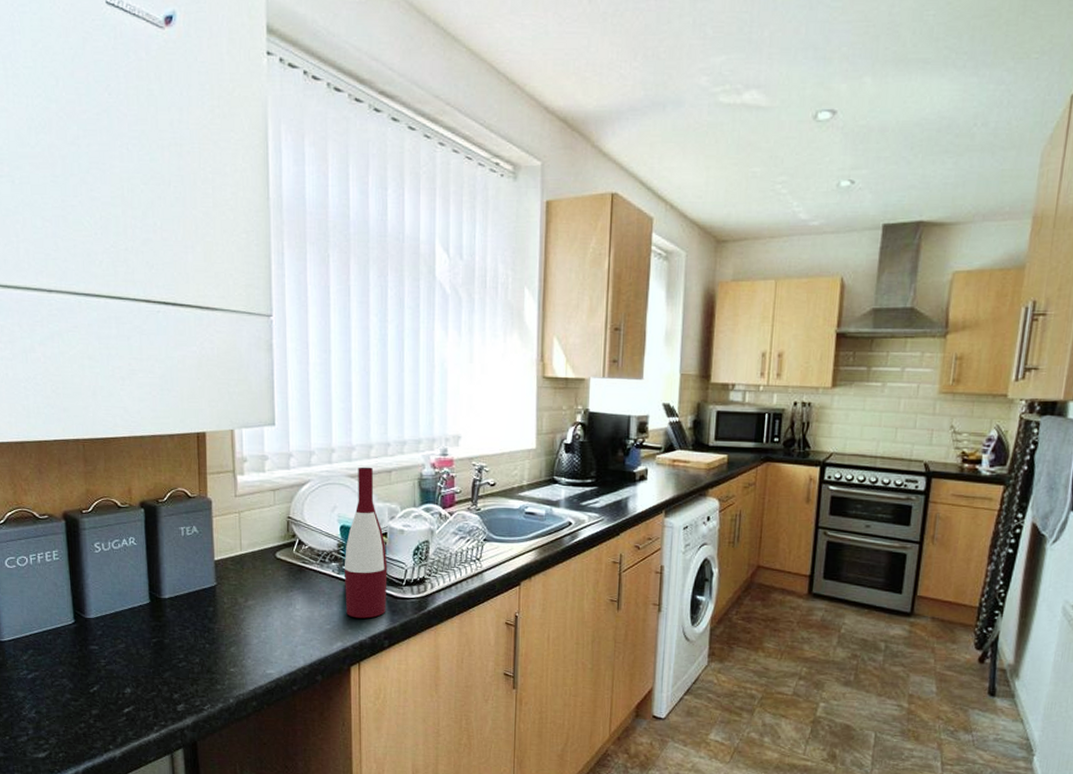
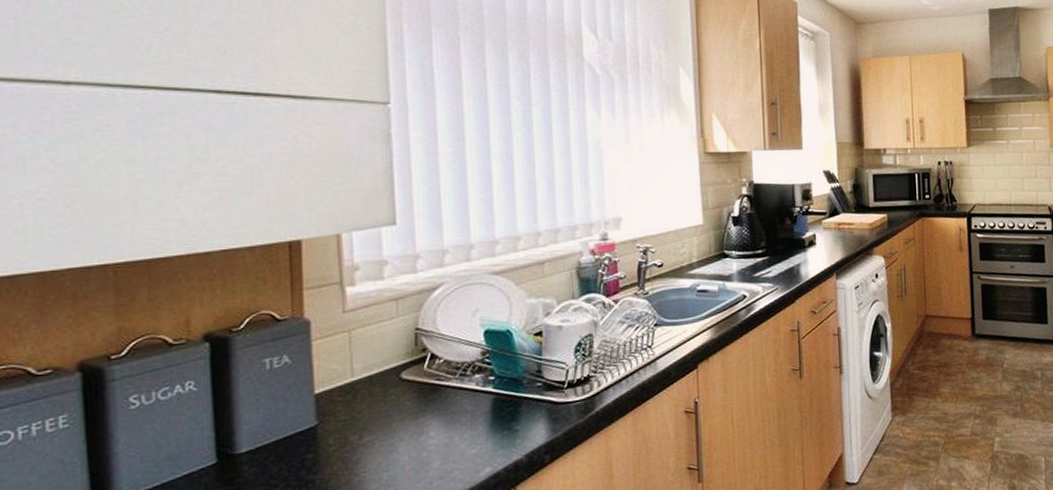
wine bottle: present [345,467,388,619] -> none [491,260,546,435]

